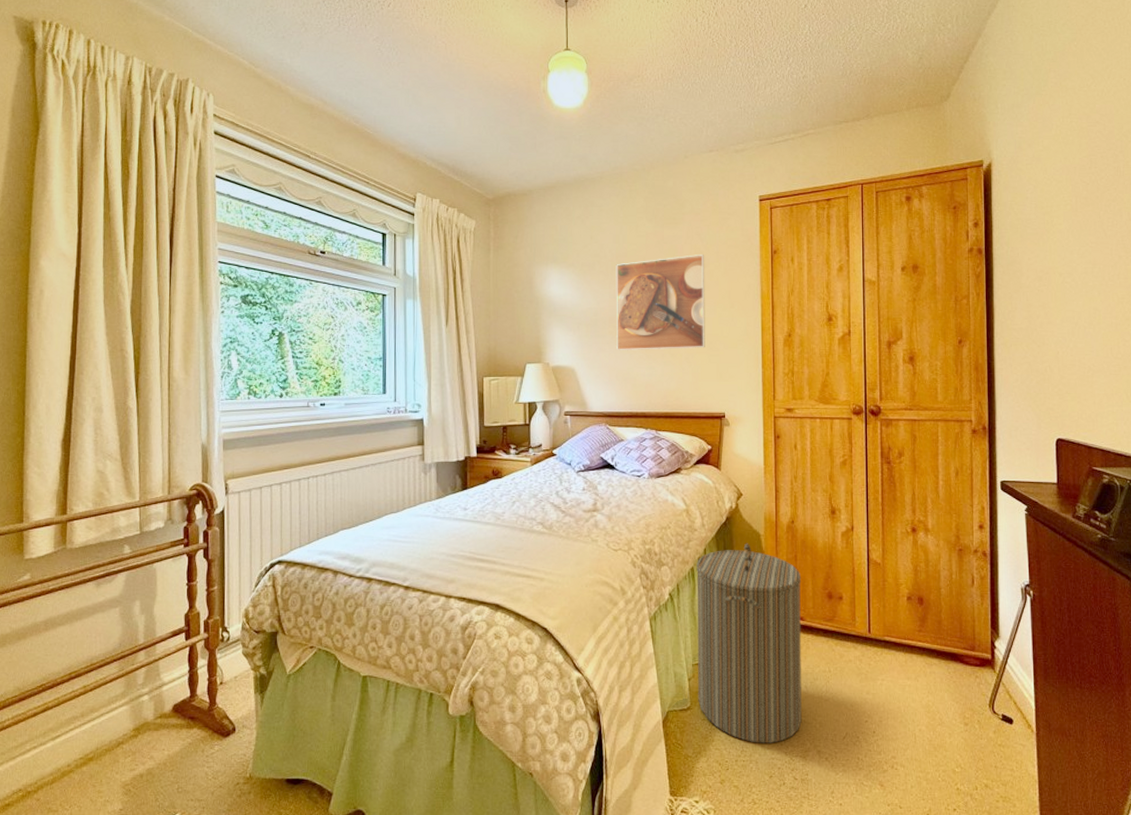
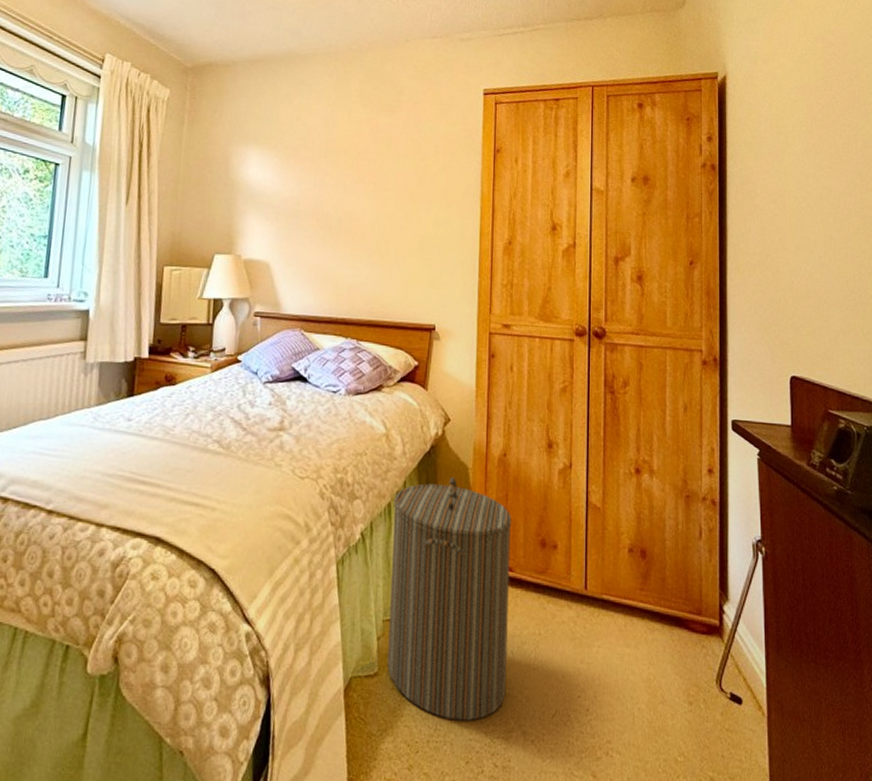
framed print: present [616,253,705,350] -> none [318,146,422,251]

